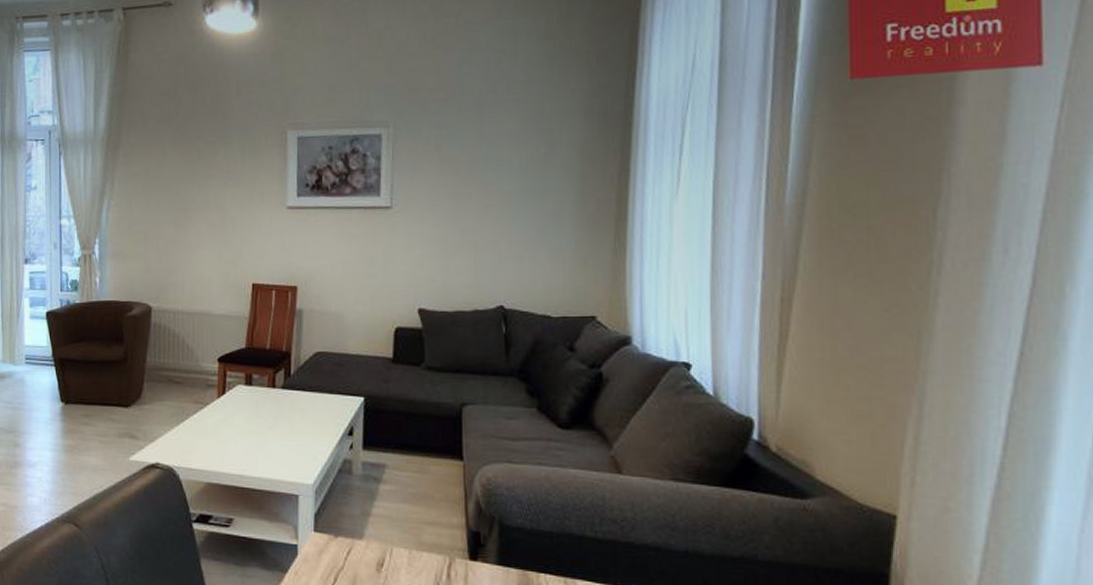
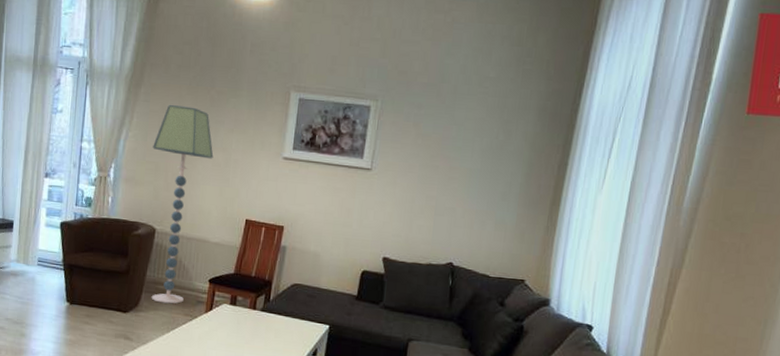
floor lamp: none [139,163,208,392] -> present [151,104,214,304]

